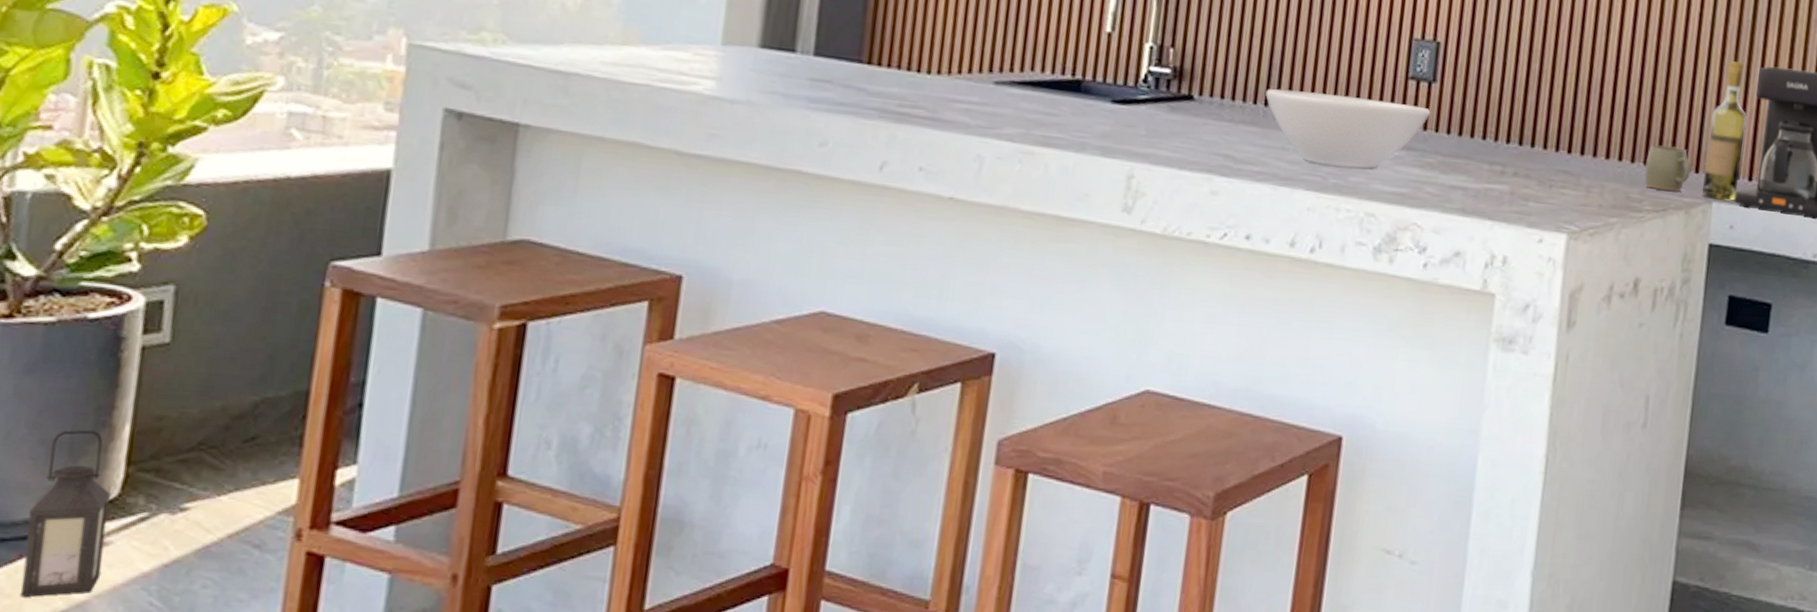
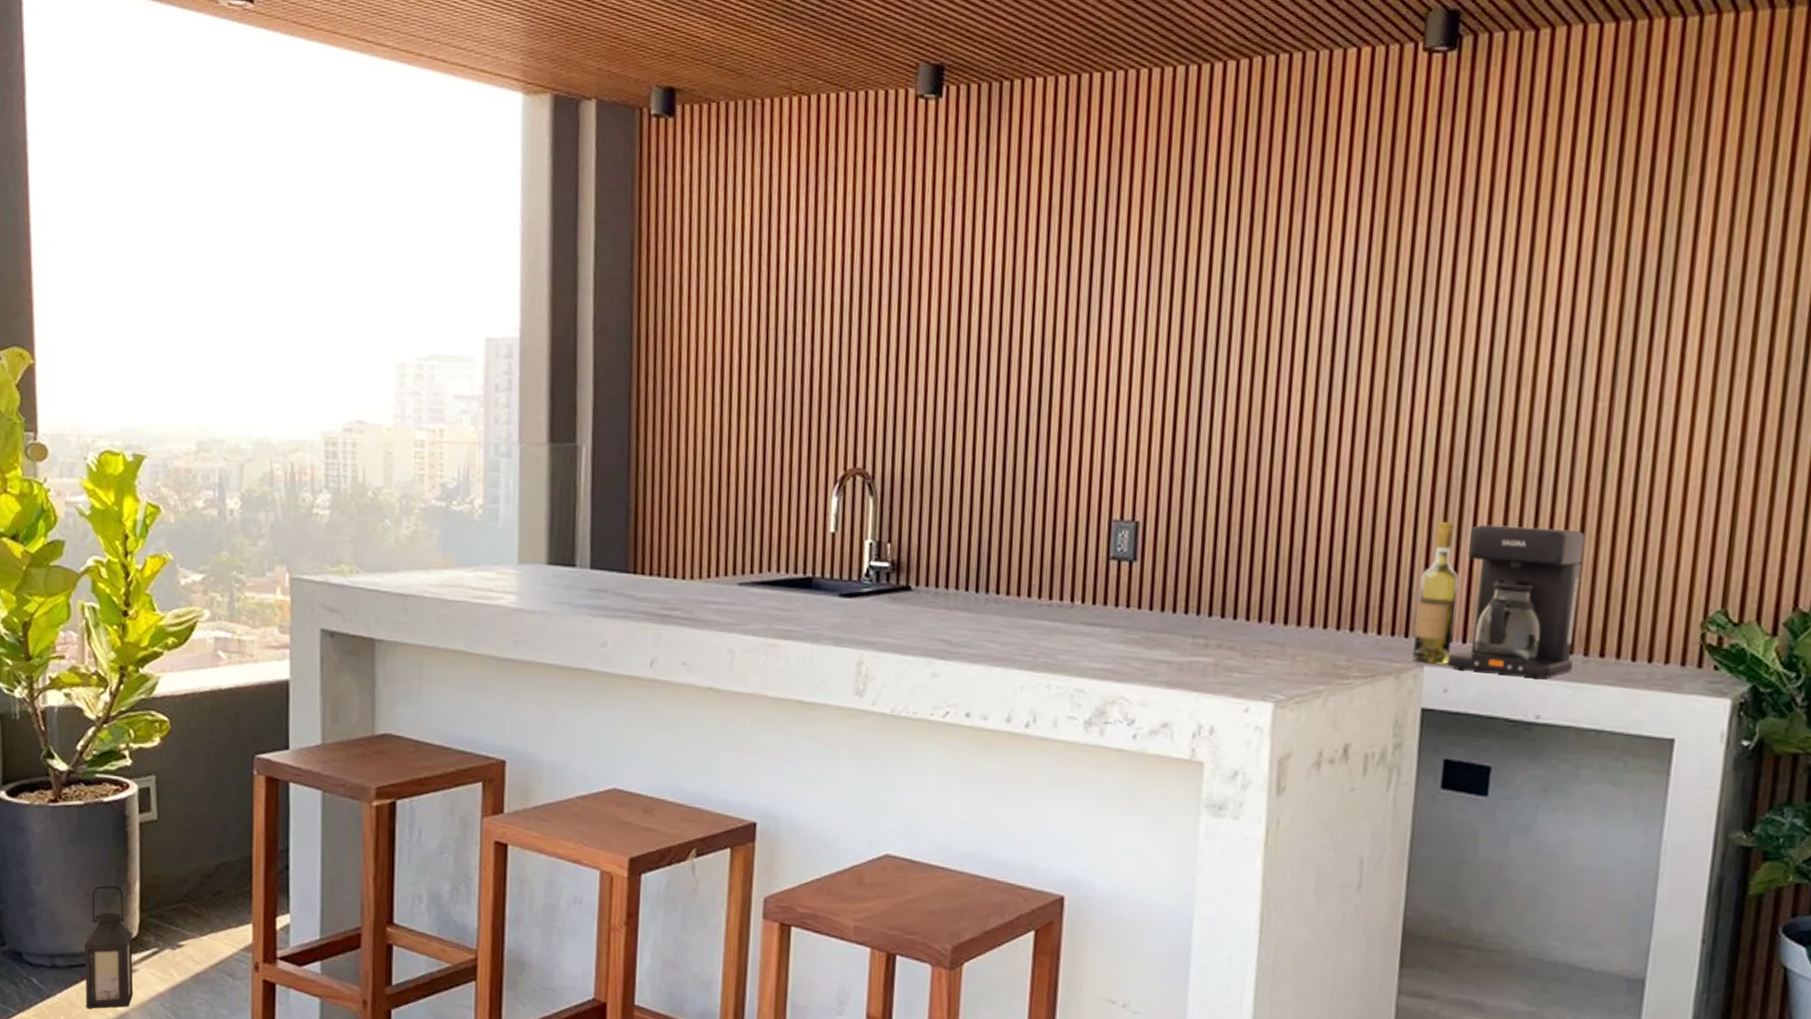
bowl: present [1265,89,1431,170] -> none [976,575,1133,648]
mug: present [1645,144,1691,192] -> none [1351,610,1400,657]

